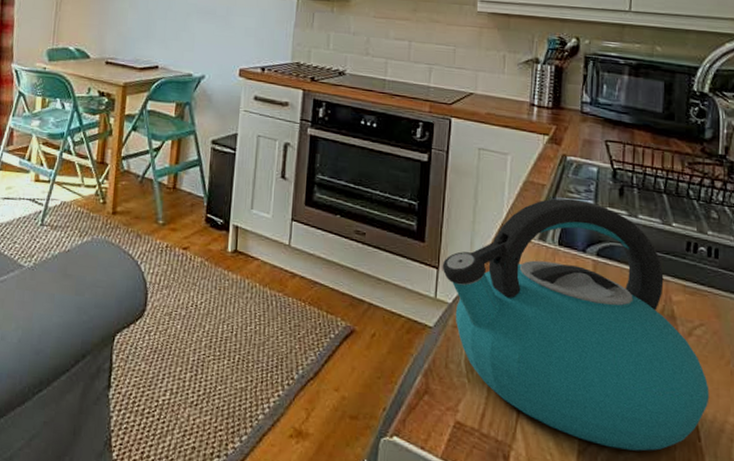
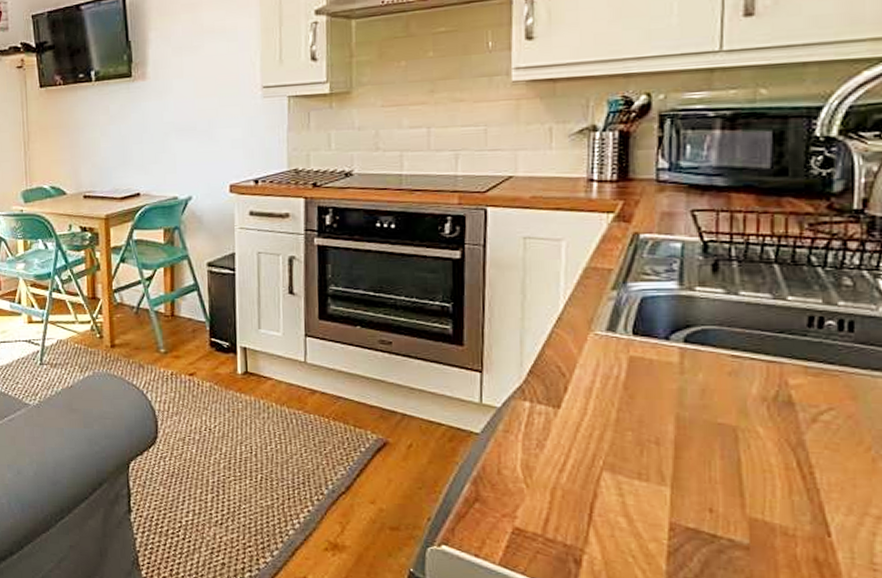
kettle: present [442,198,709,451] -> none [486,281,843,550]

